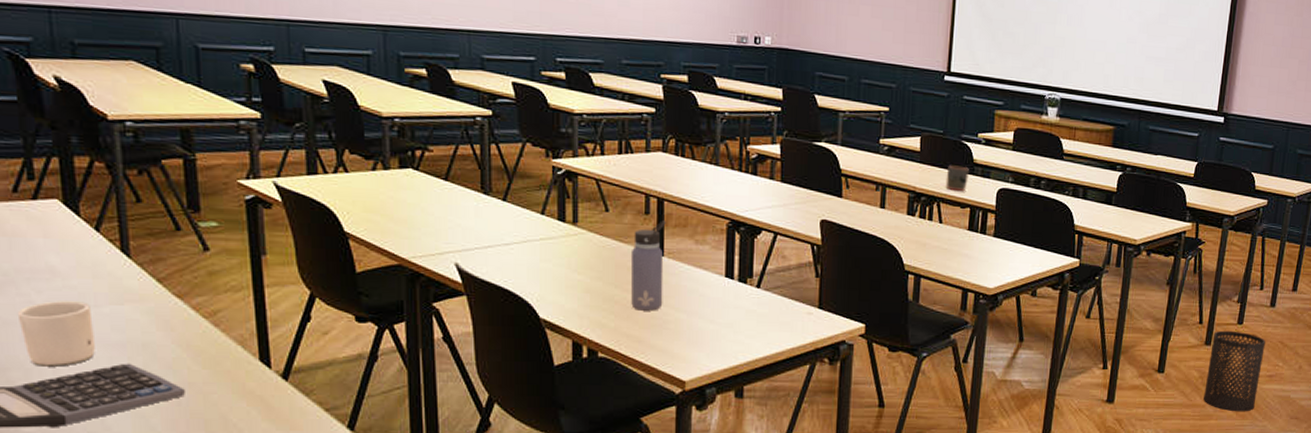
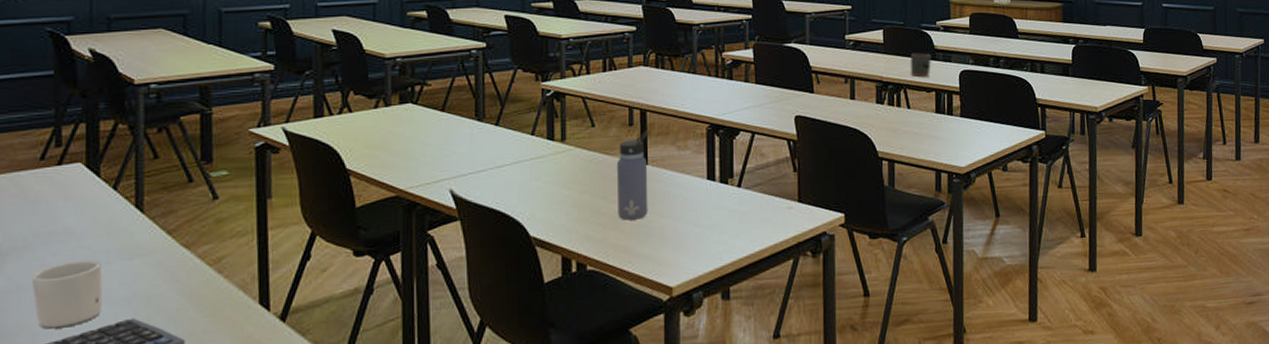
trash can: present [1203,330,1266,412] -> none [1184,187,1238,270]

